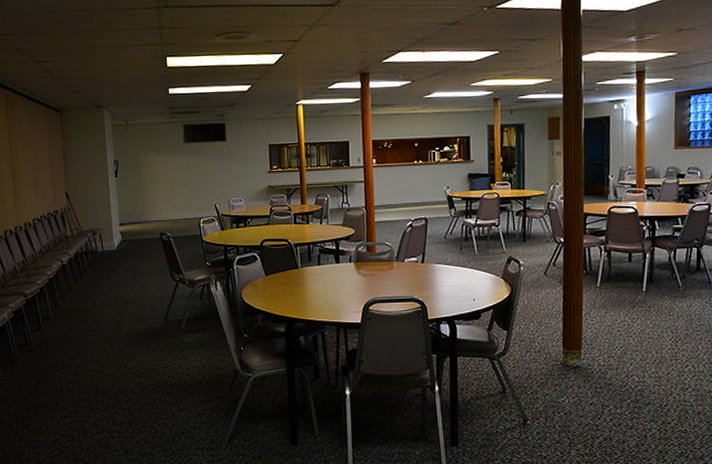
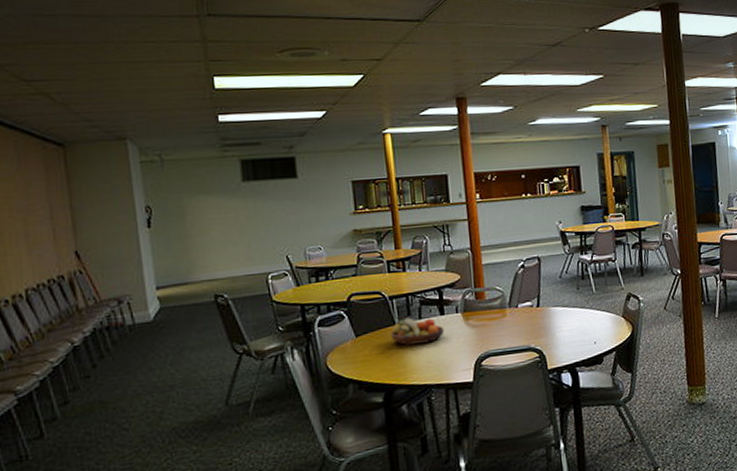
fruit bowl: none [293,263,339,286] -> present [390,317,445,346]

